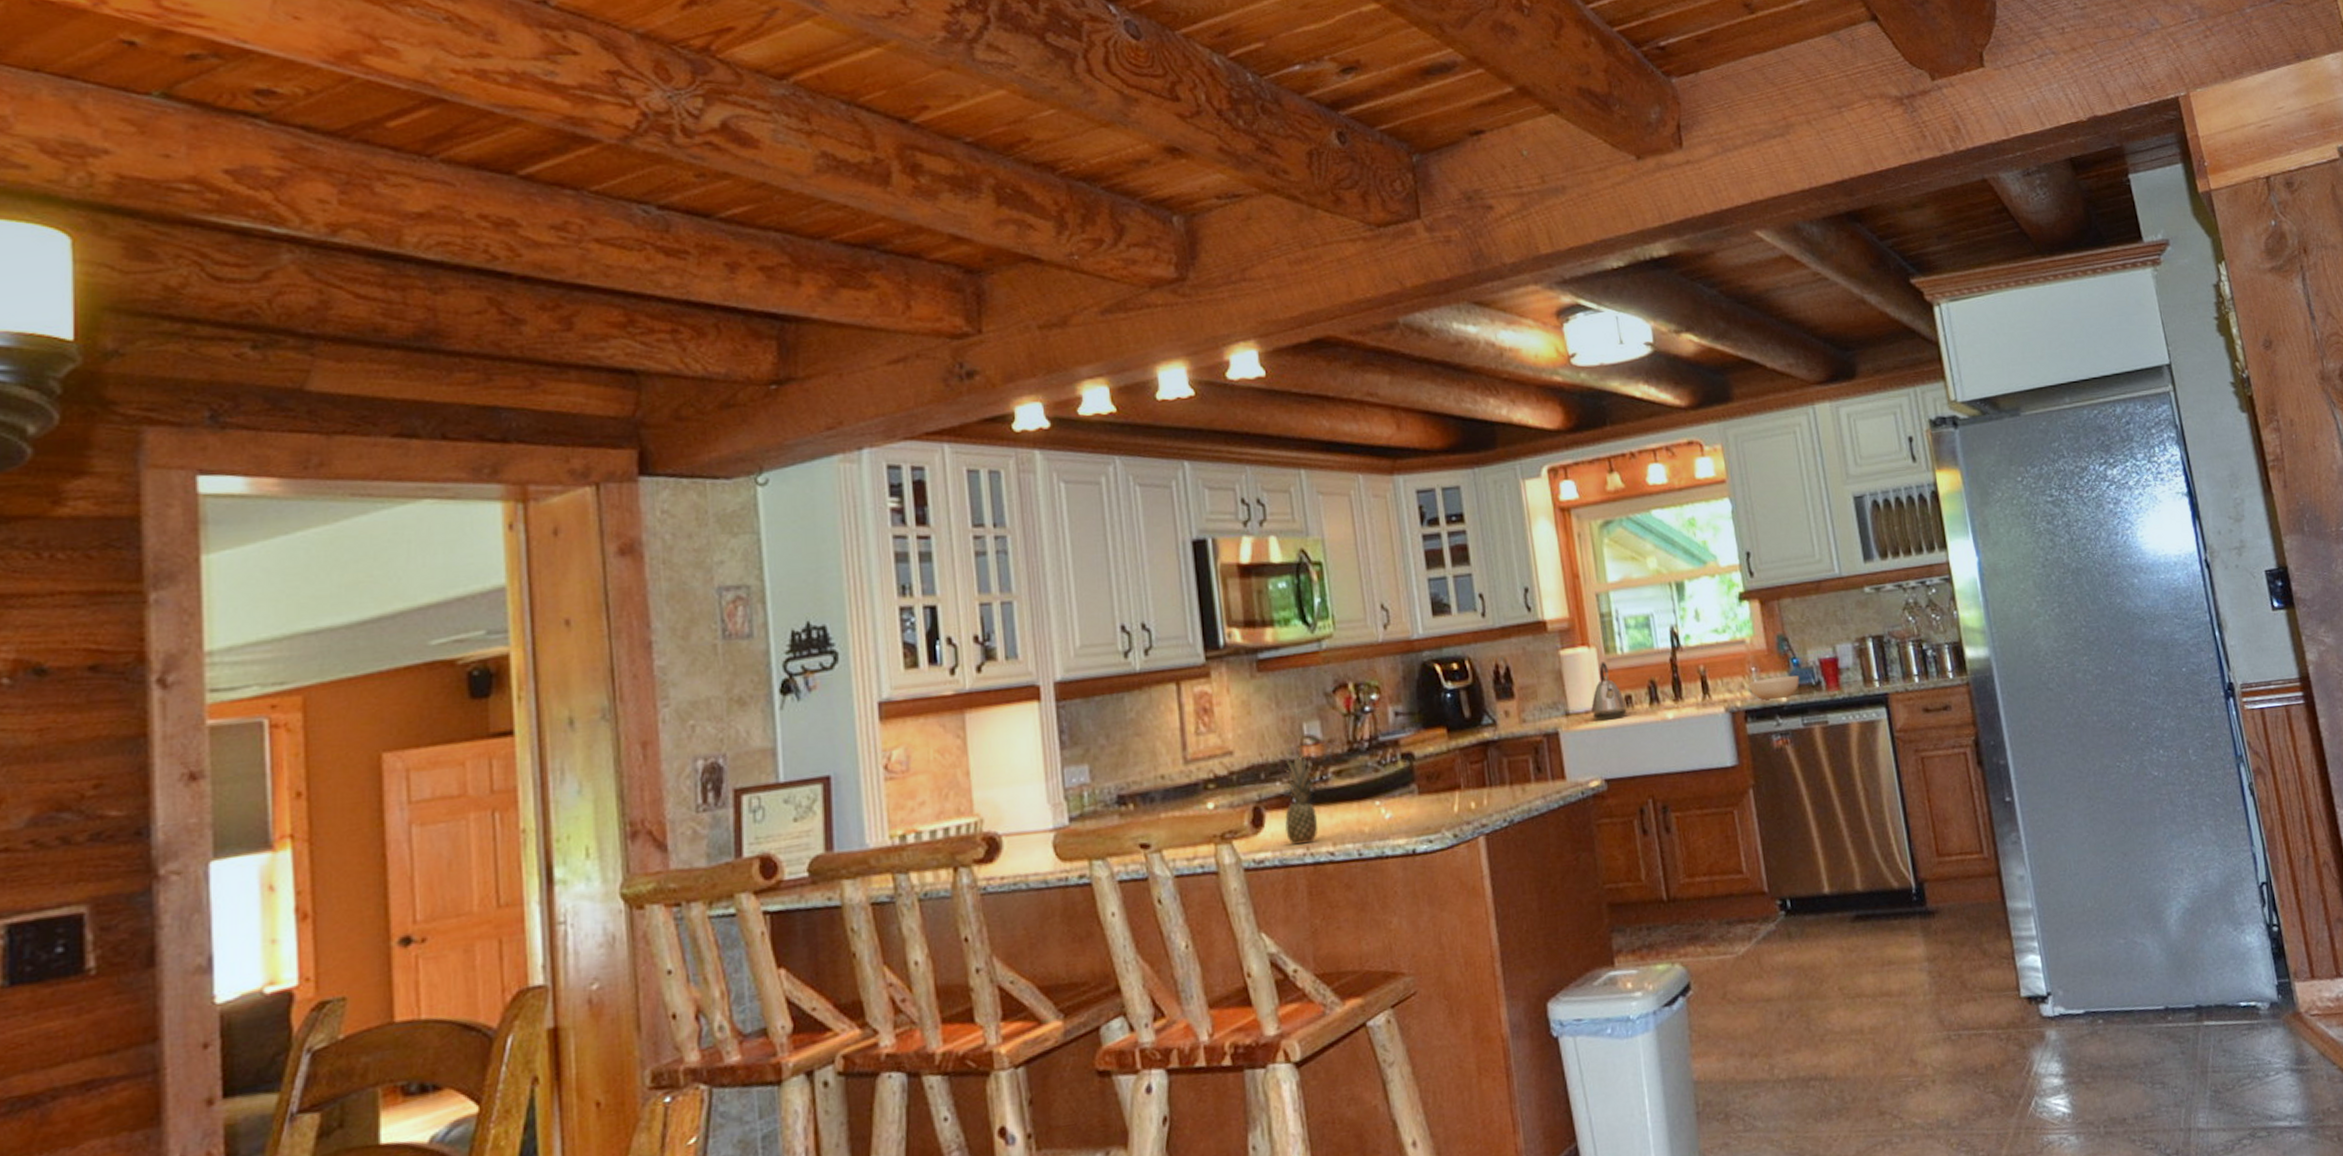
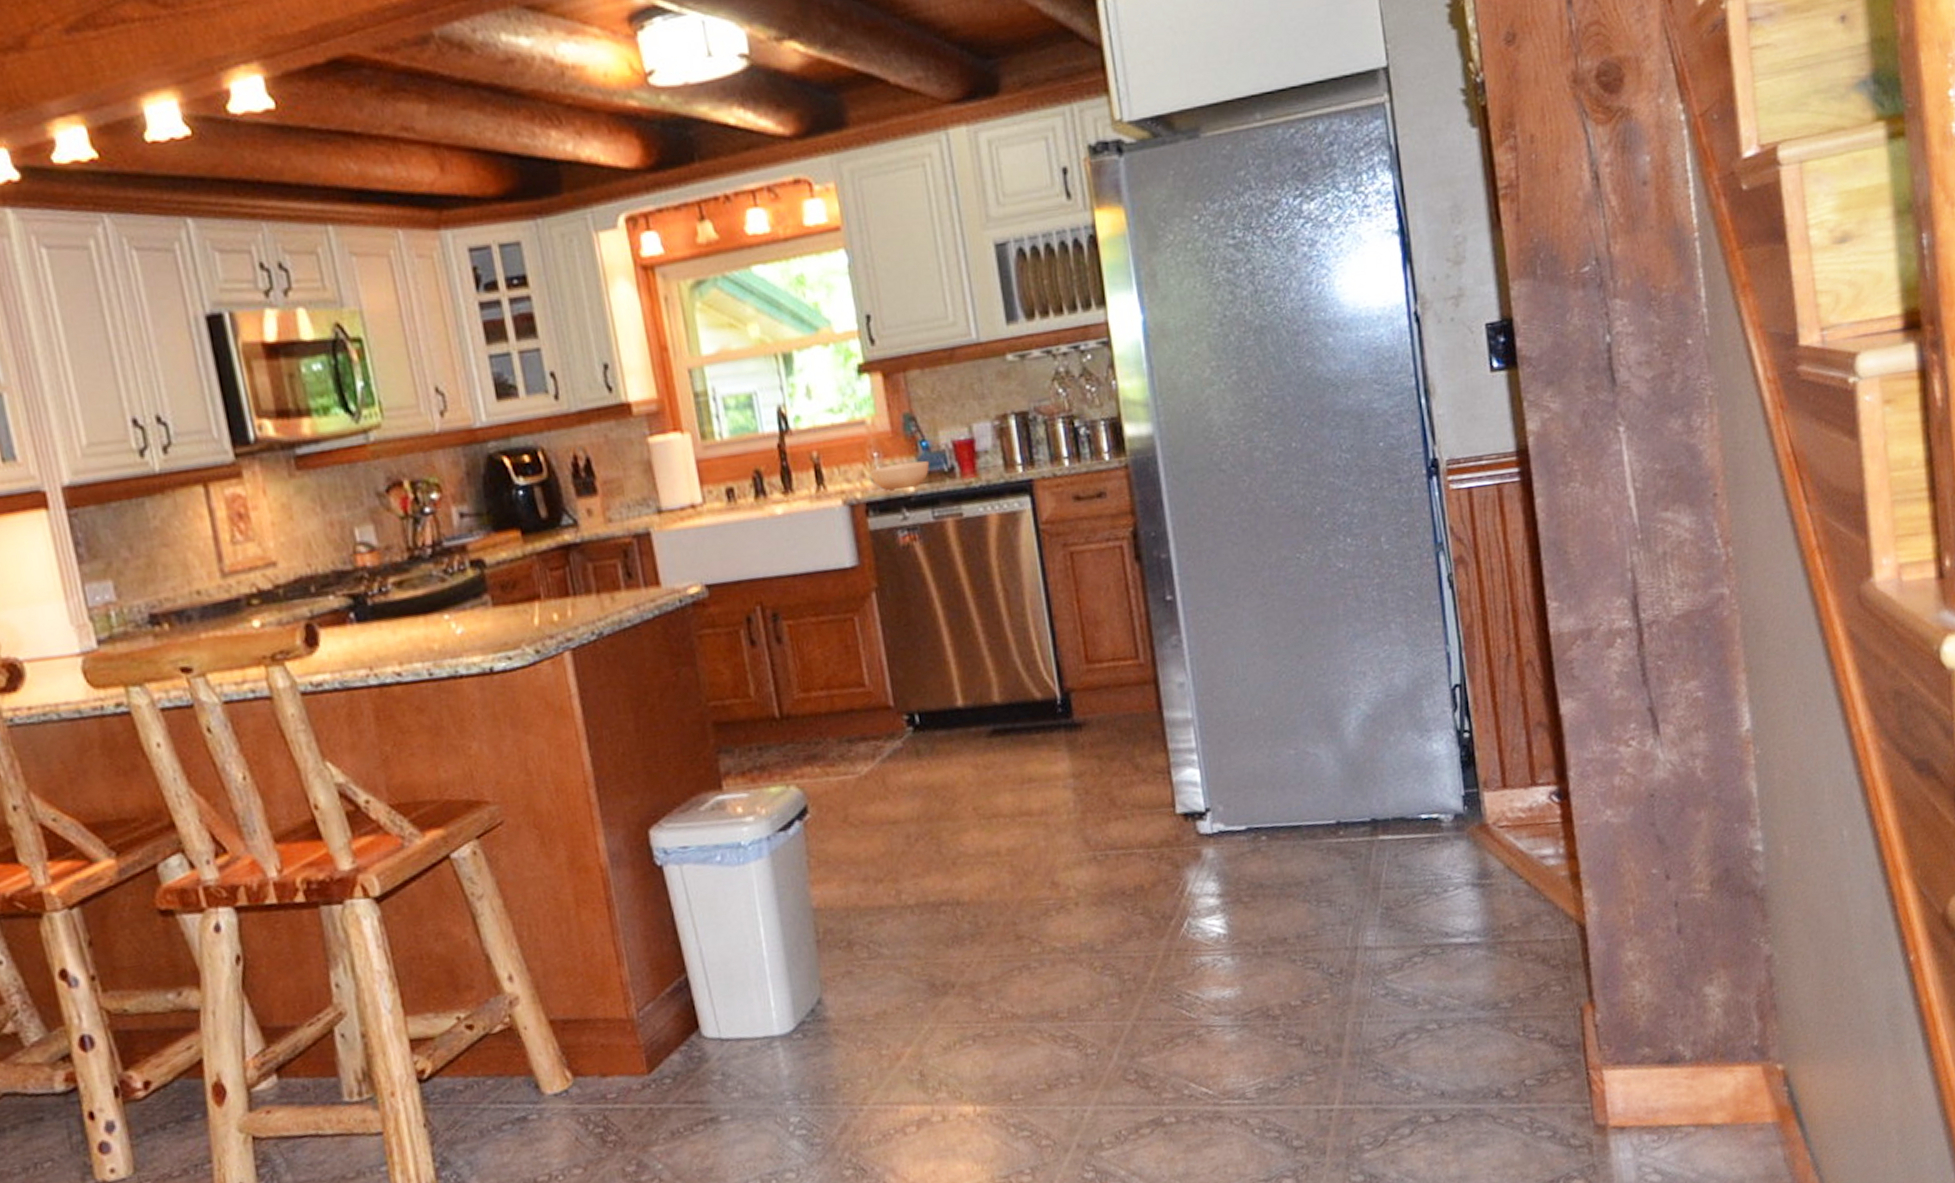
fruit: present [1284,754,1319,845] -> none [336,563,381,665]
kettle: present [1591,662,1628,722] -> none [687,449,730,520]

